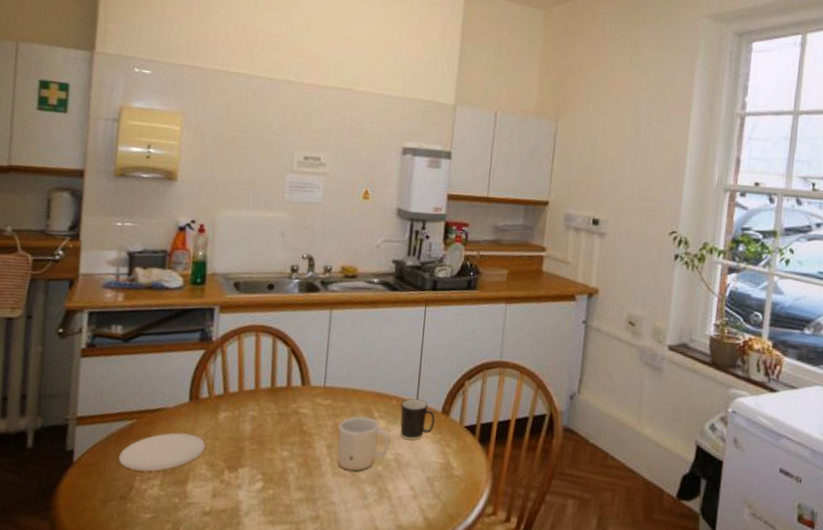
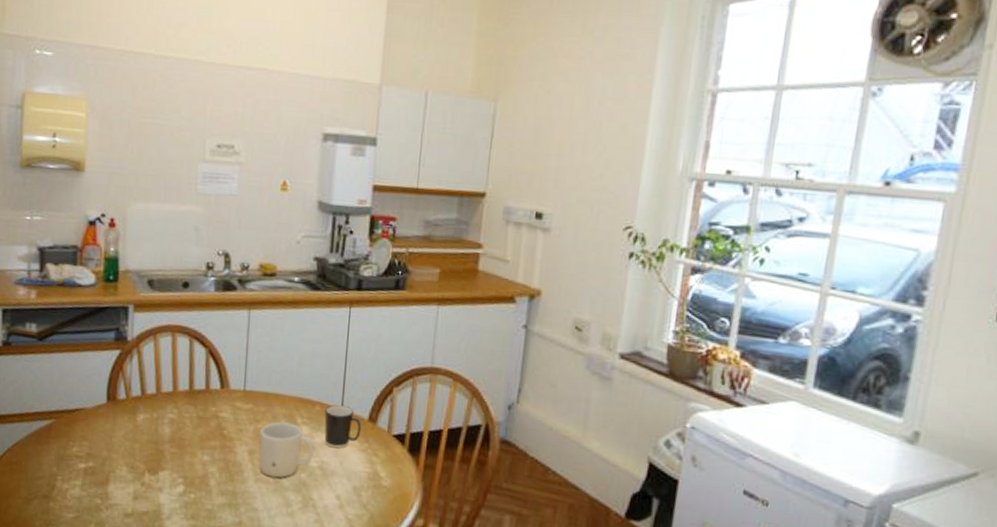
plate: present [118,432,206,472] -> none [39,433,125,472]

